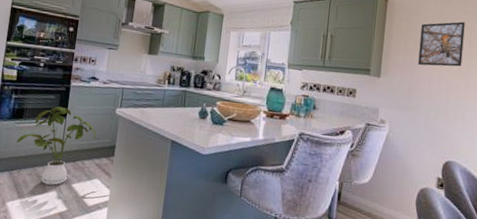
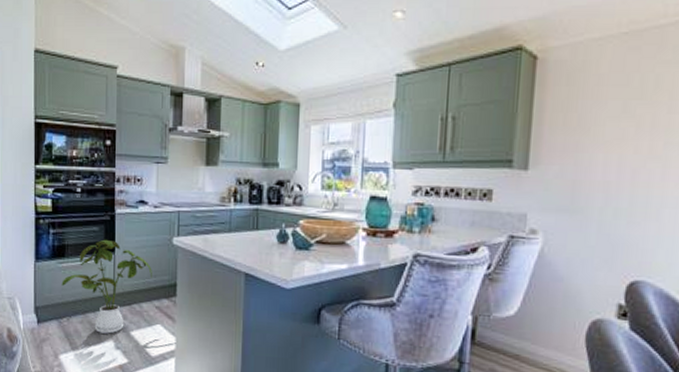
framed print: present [418,21,465,67] -> none [586,77,662,147]

